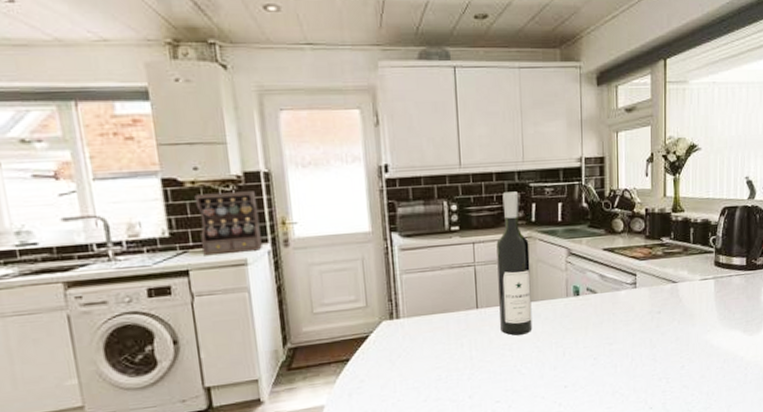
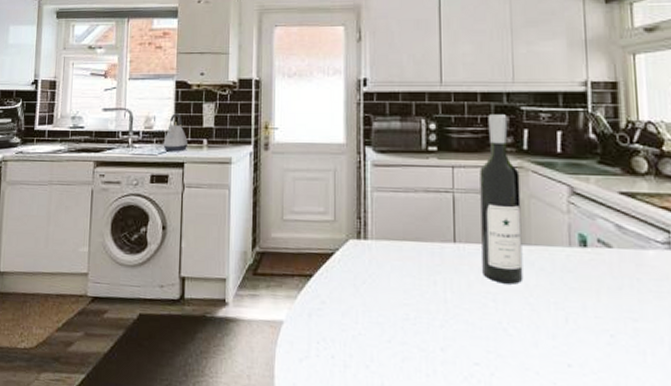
kettle: none [156,216,191,261] -> present [163,113,189,152]
spice rack: present [194,191,262,256] -> none [197,96,247,152]

